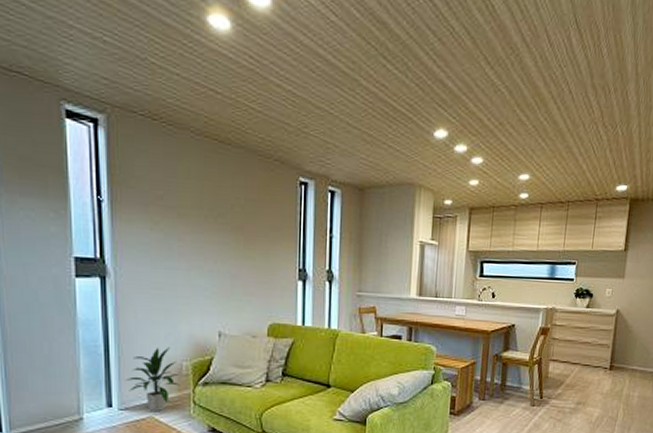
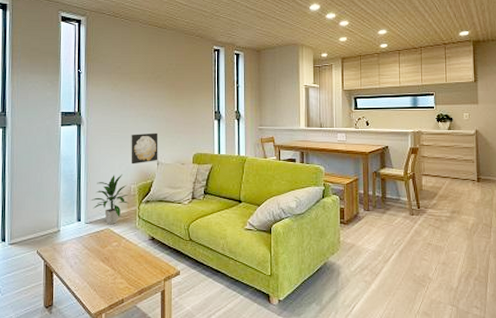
wall art: none [181,293,220,335] -> present [131,132,159,165]

